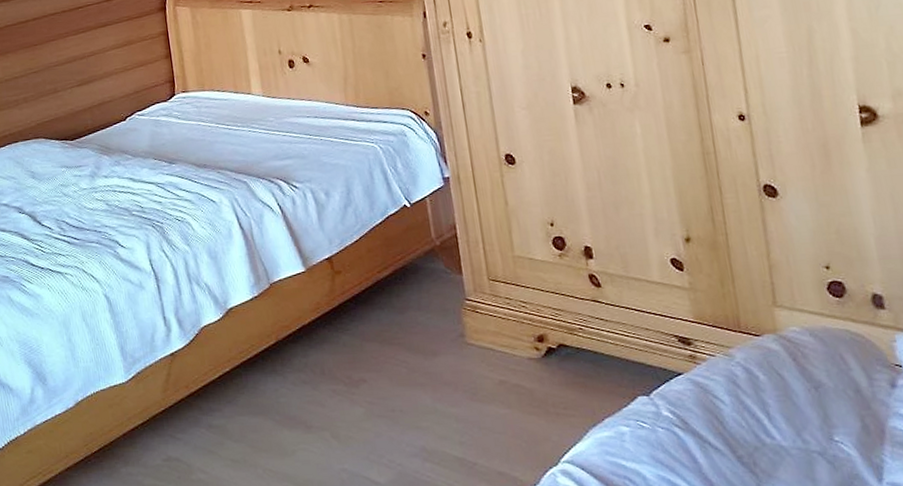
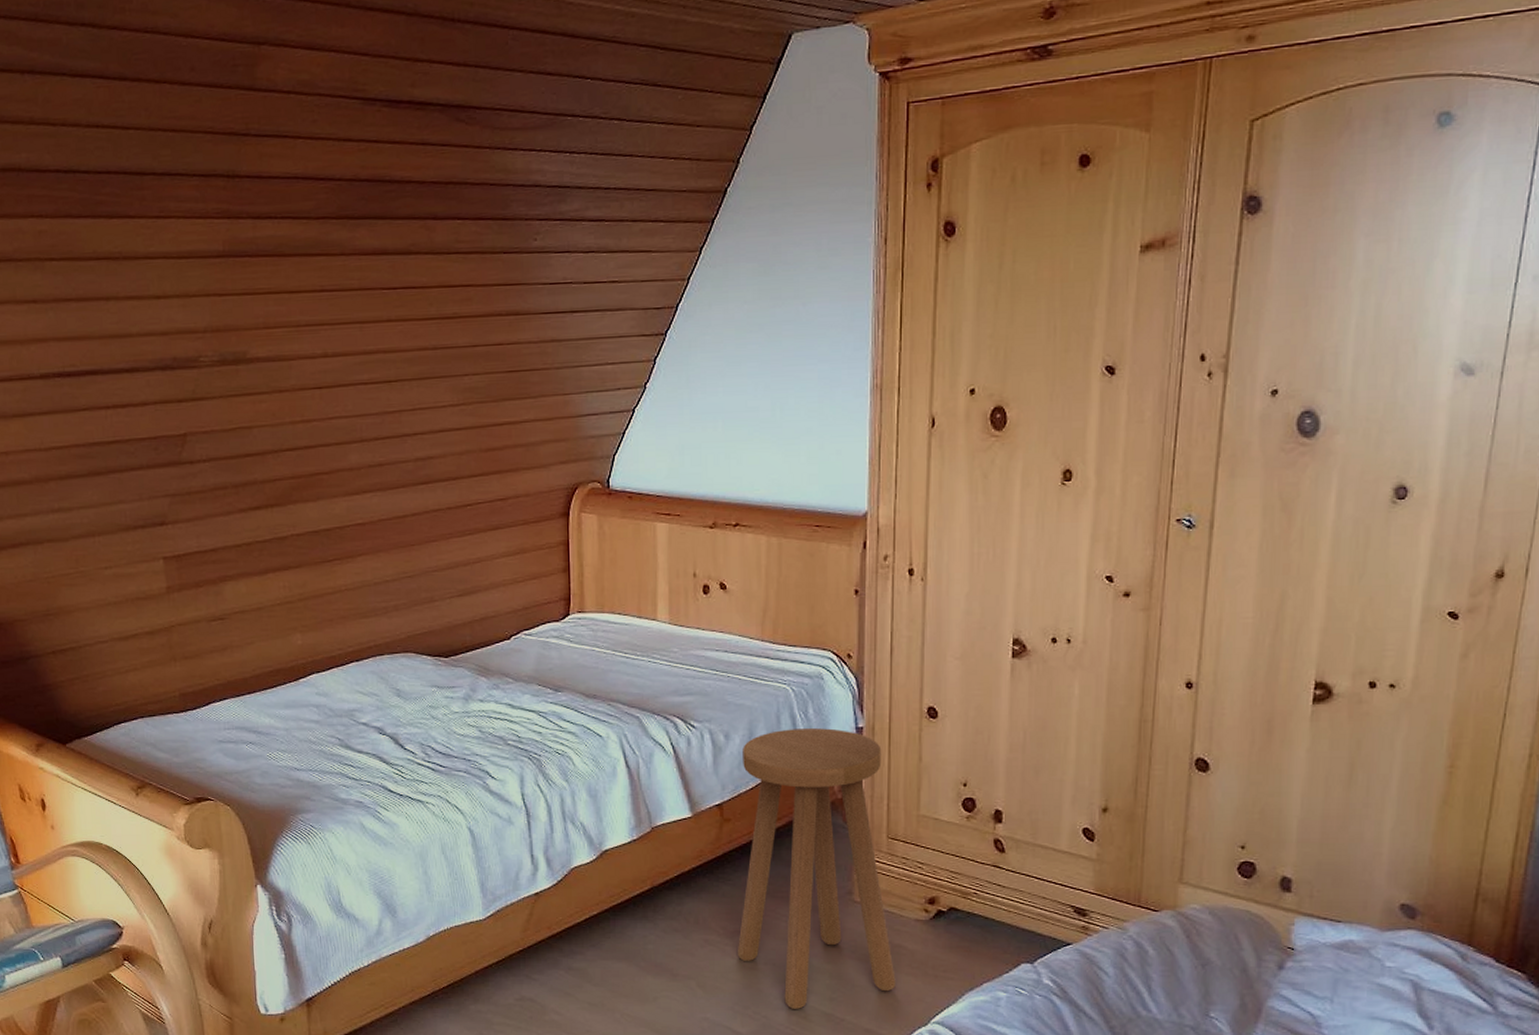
stool: none [343,180,521,455] -> present [737,728,896,1009]

